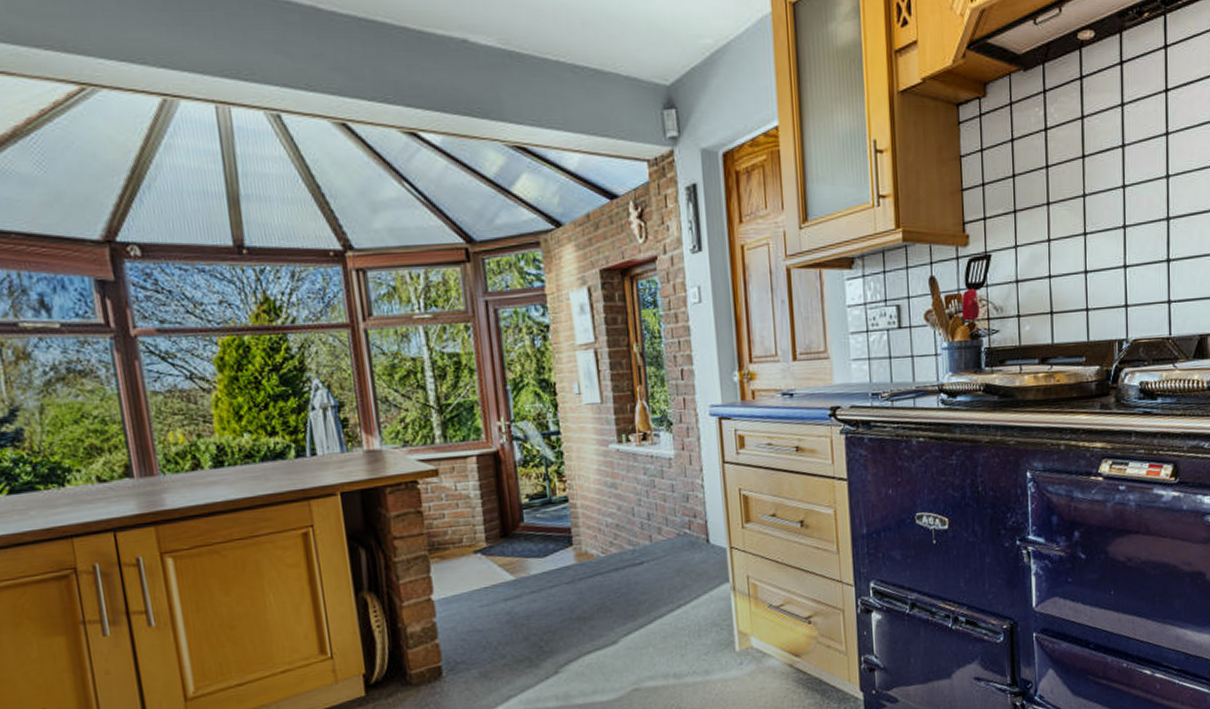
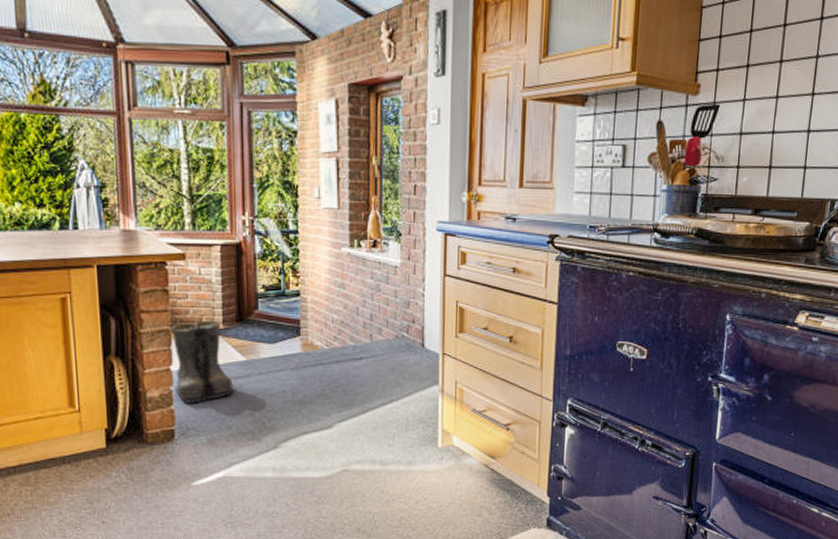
boots: none [428,539,507,635] -> present [170,320,236,403]

